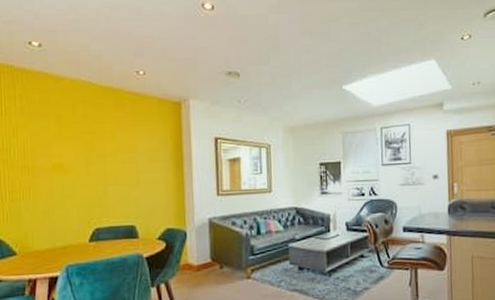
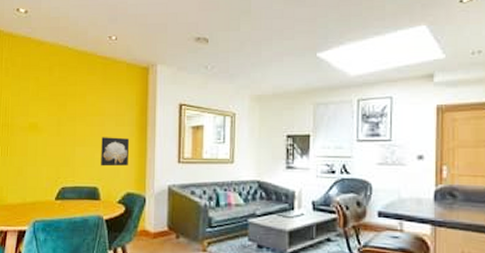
wall art: none [135,173,166,204] -> present [101,137,129,167]

